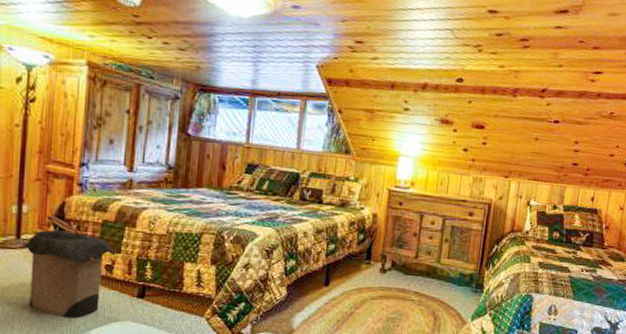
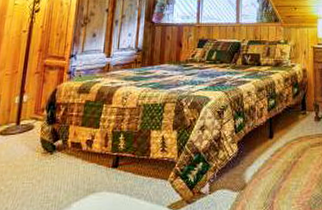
laundry hamper: present [22,214,116,319] -> none [21,101,96,194]

